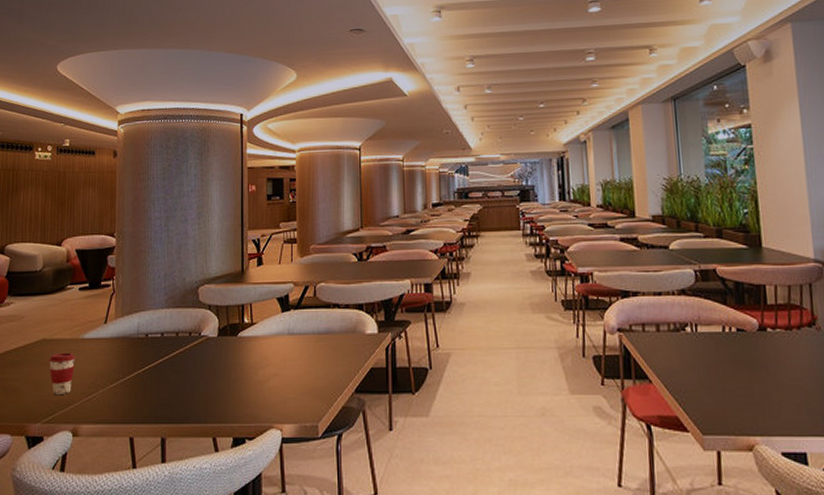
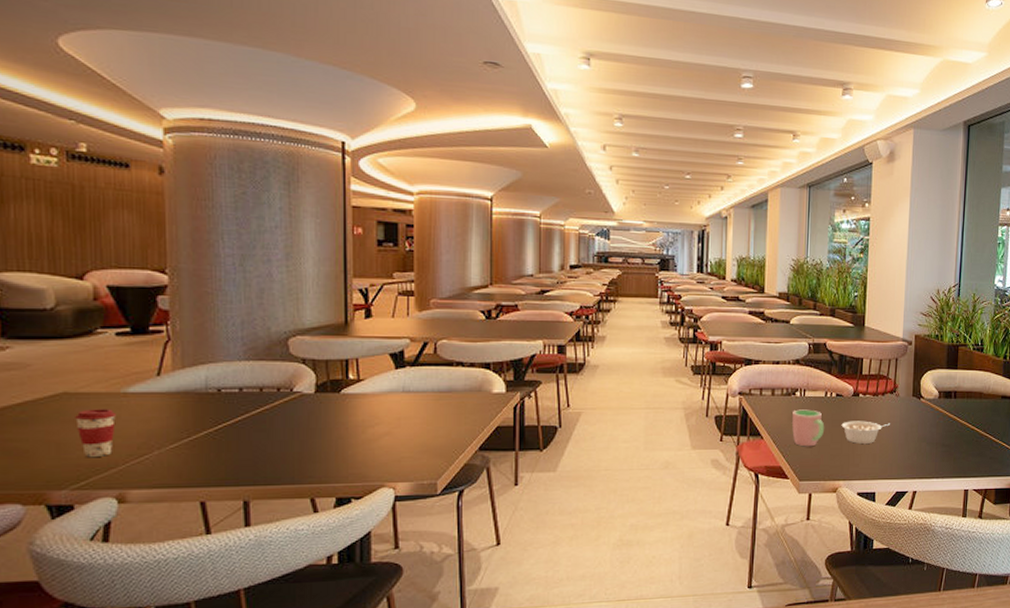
cup: none [684,347,728,393] -> present [792,409,825,447]
legume: none [748,361,813,390] -> present [841,421,890,444]

